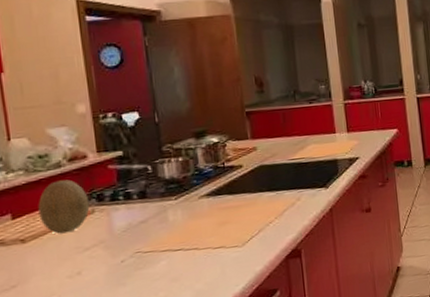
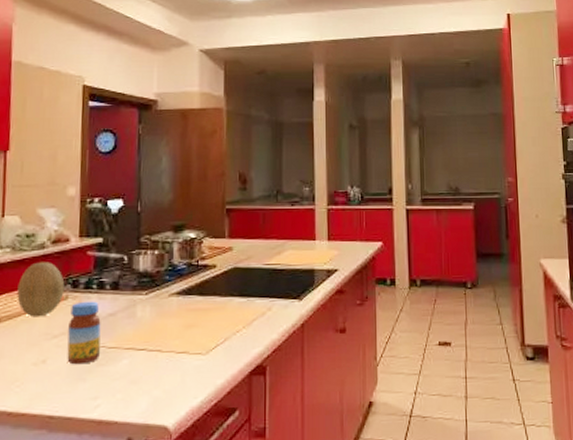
jar: none [99,211,137,273] -> present [67,301,101,365]

